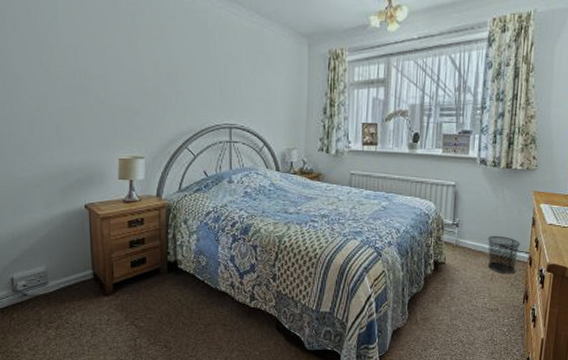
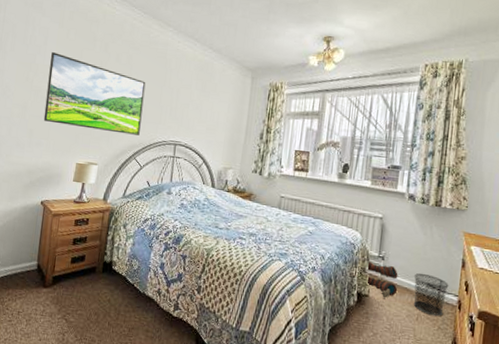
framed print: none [66,29,188,121] -> present [43,52,146,136]
boots: none [442,228,473,263] -> present [366,259,398,299]

